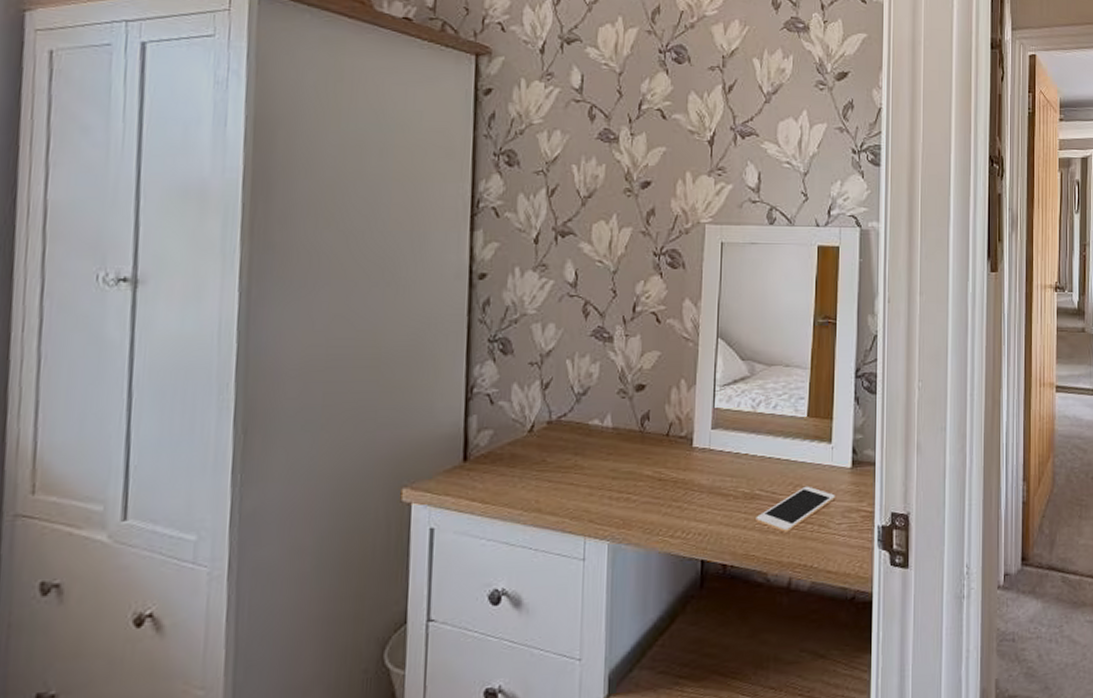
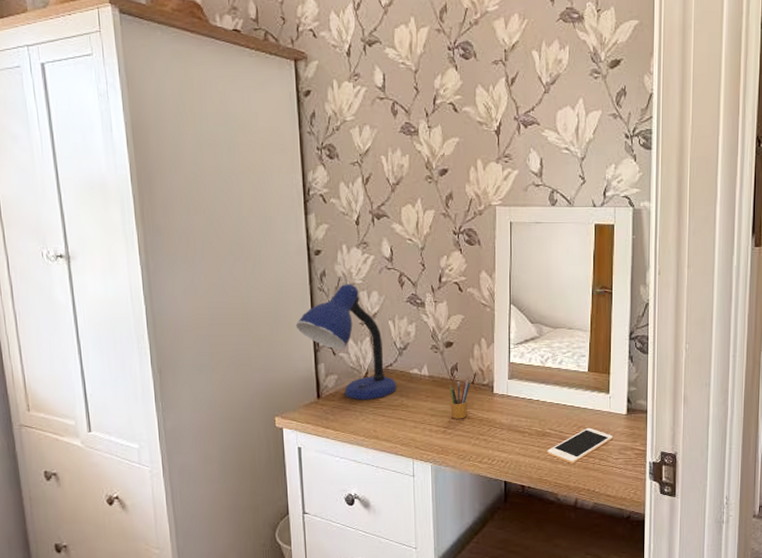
desk lamp: none [443,313,571,463] -> present [295,283,397,401]
pencil box: none [638,429,664,482] -> present [450,378,470,419]

